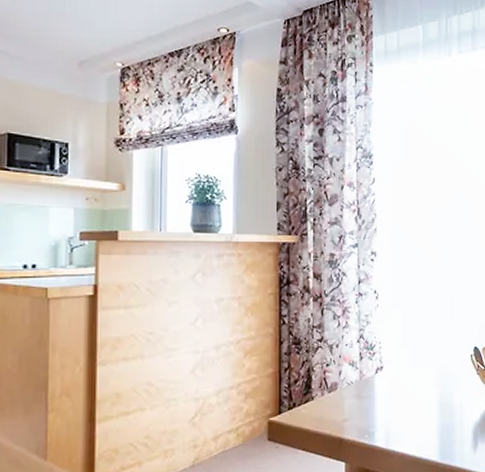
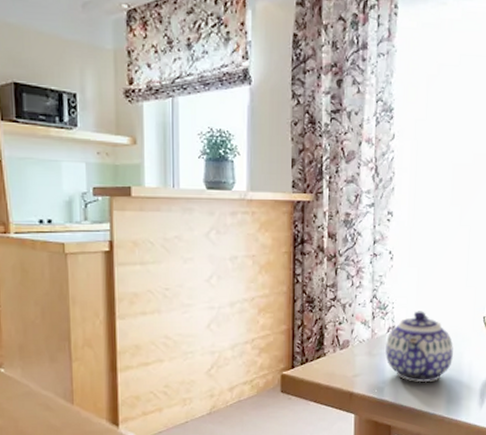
teapot: none [373,350,443,426] -> present [385,311,454,383]

